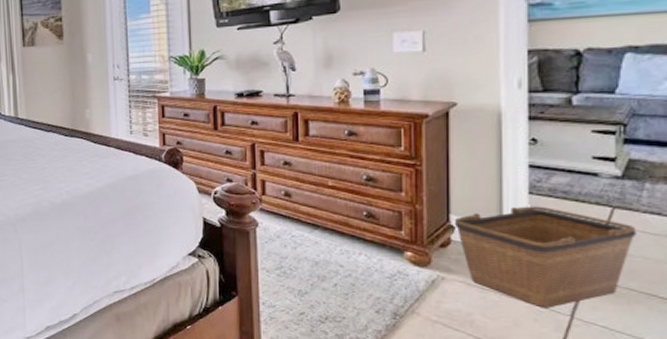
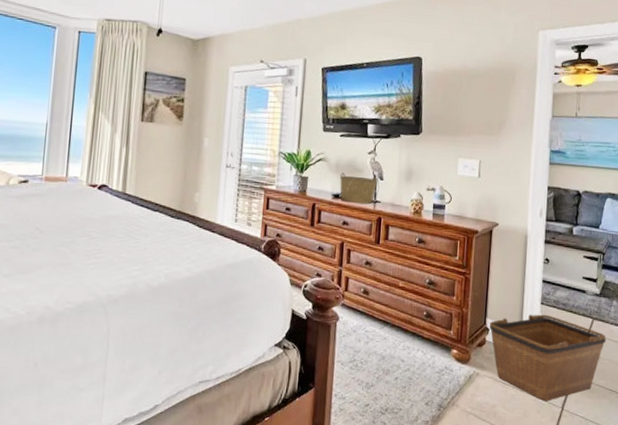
basket: none [243,68,288,101] -> present [340,172,377,205]

